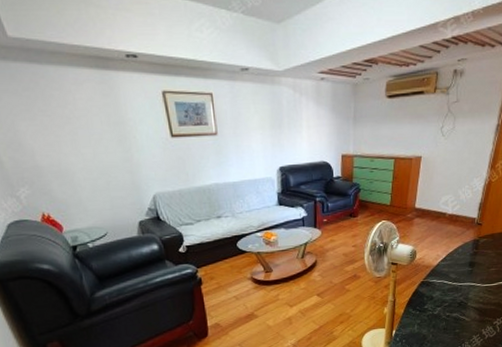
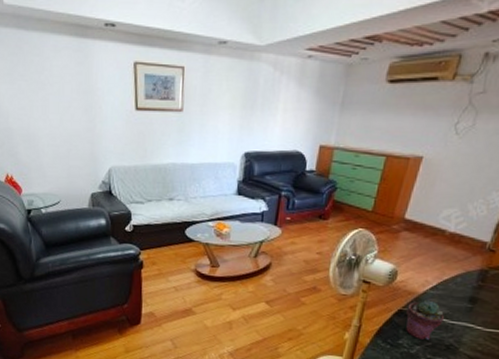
potted succulent: none [426,270,454,302] -> present [405,300,444,340]

